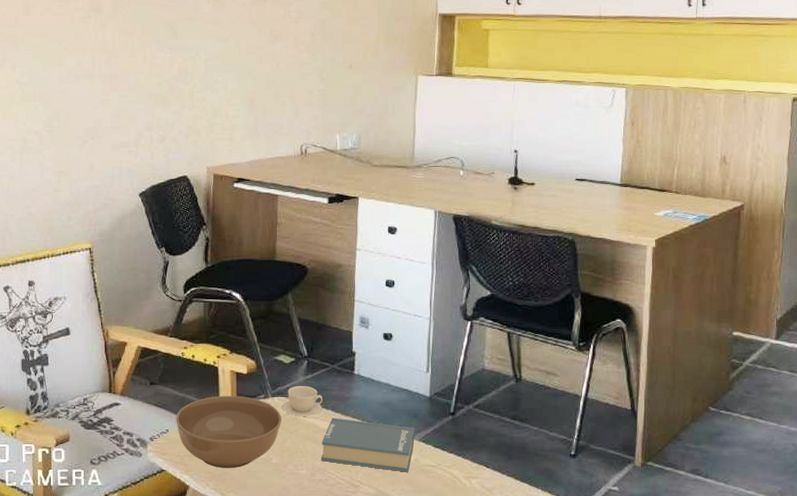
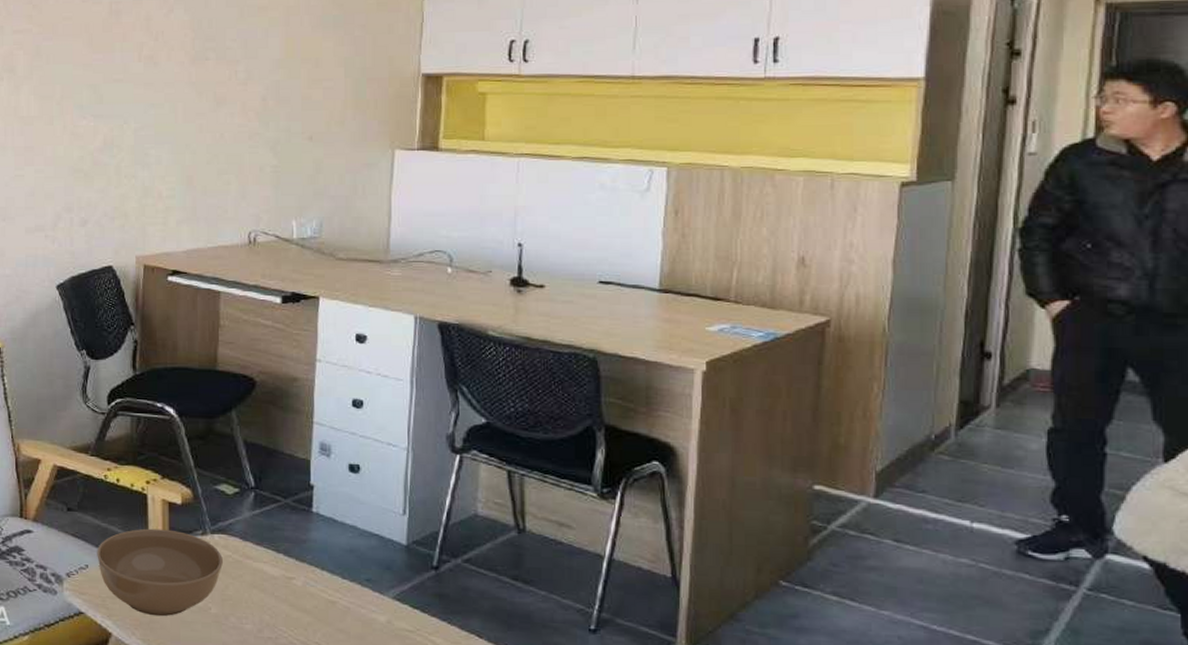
teacup: present [282,385,323,417] -> none [224,521,273,560]
hardback book: present [321,417,415,472] -> none [271,563,387,636]

